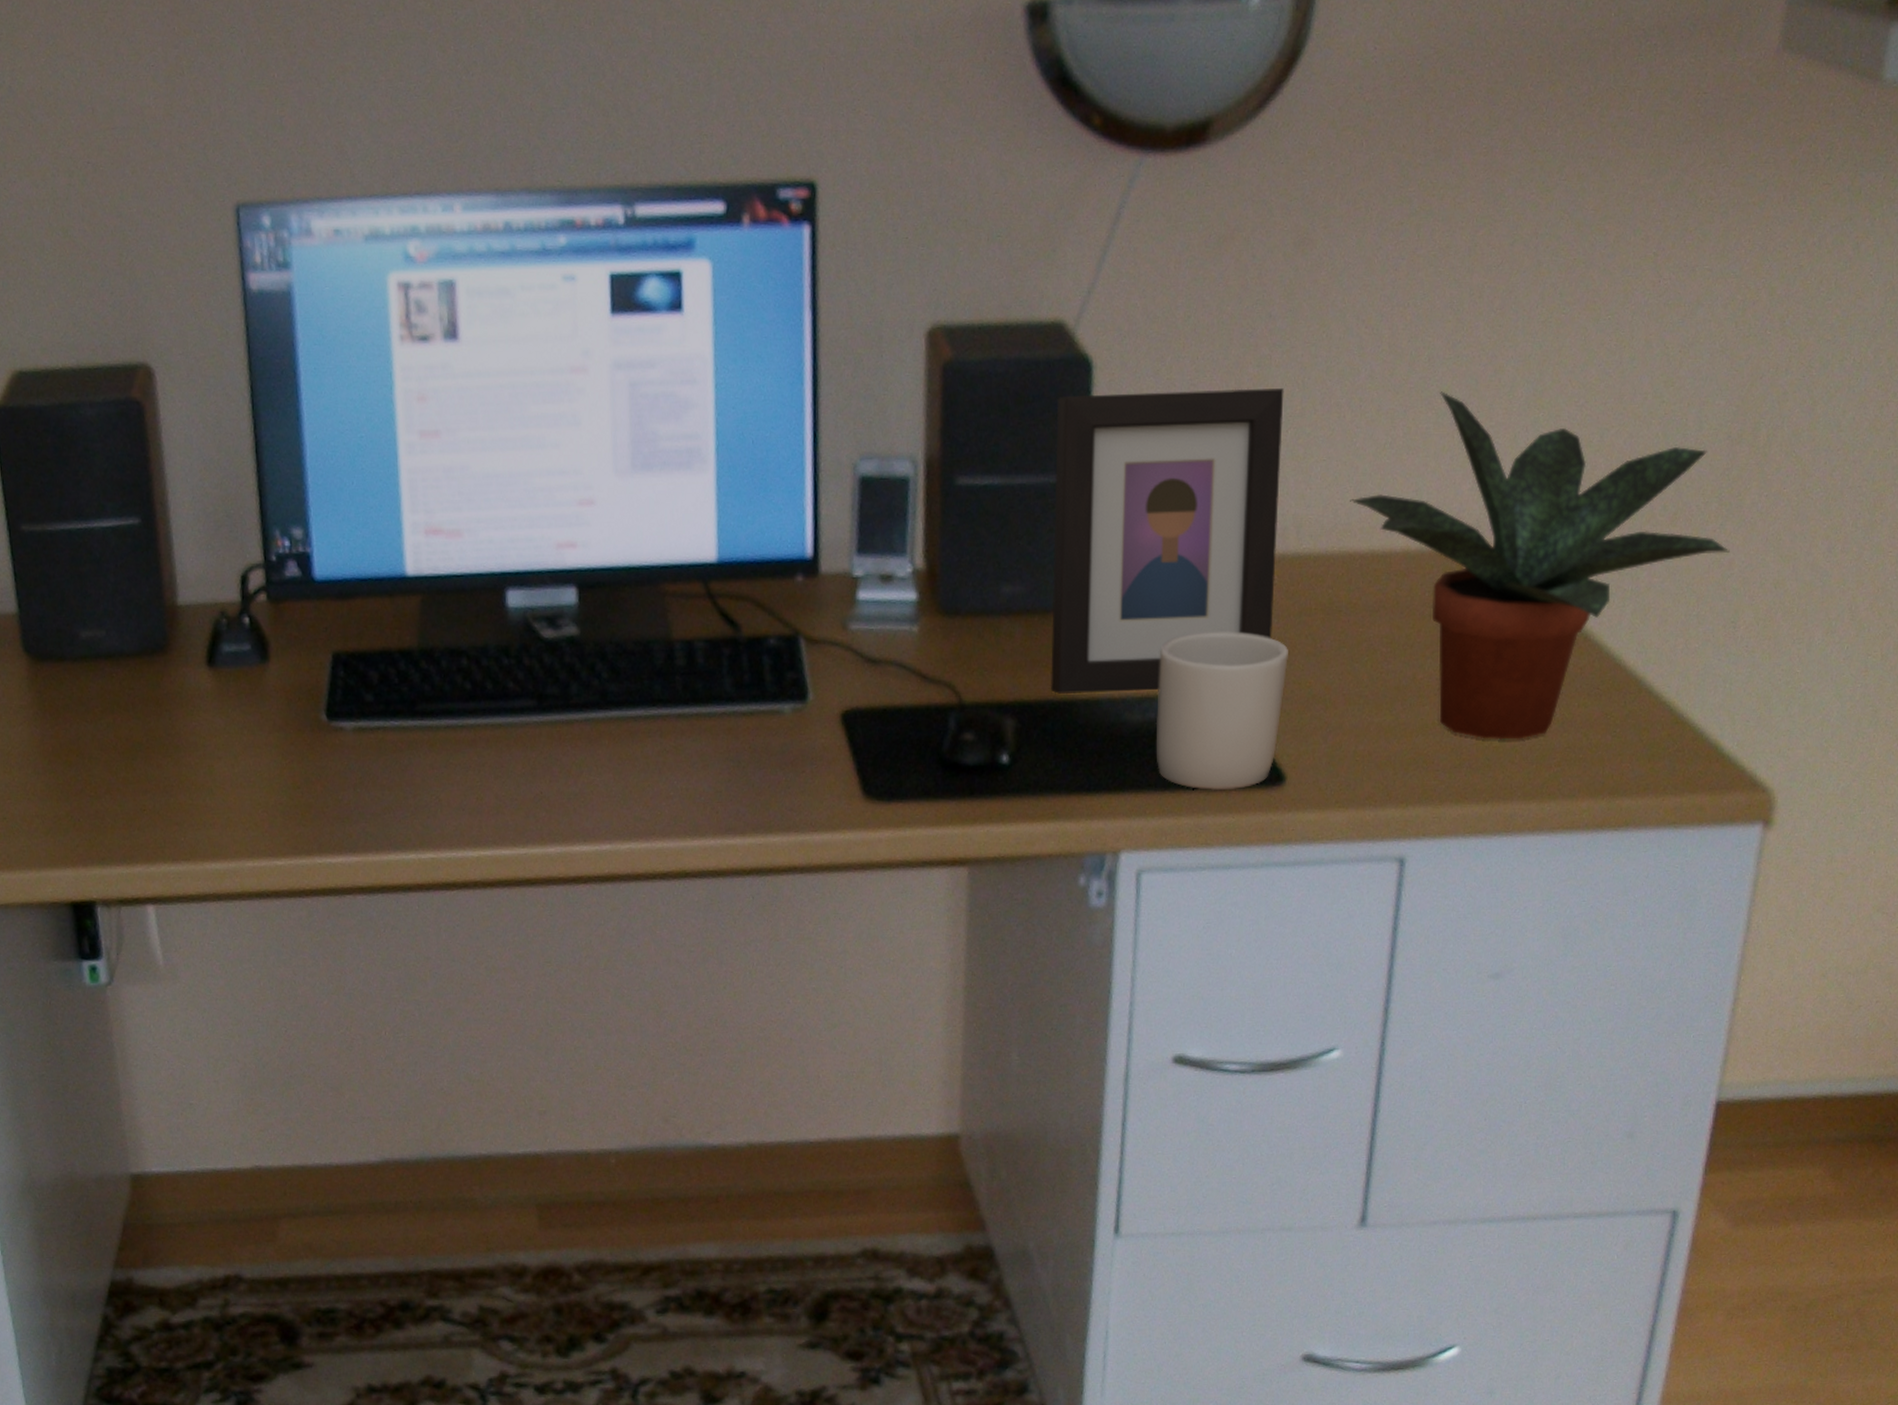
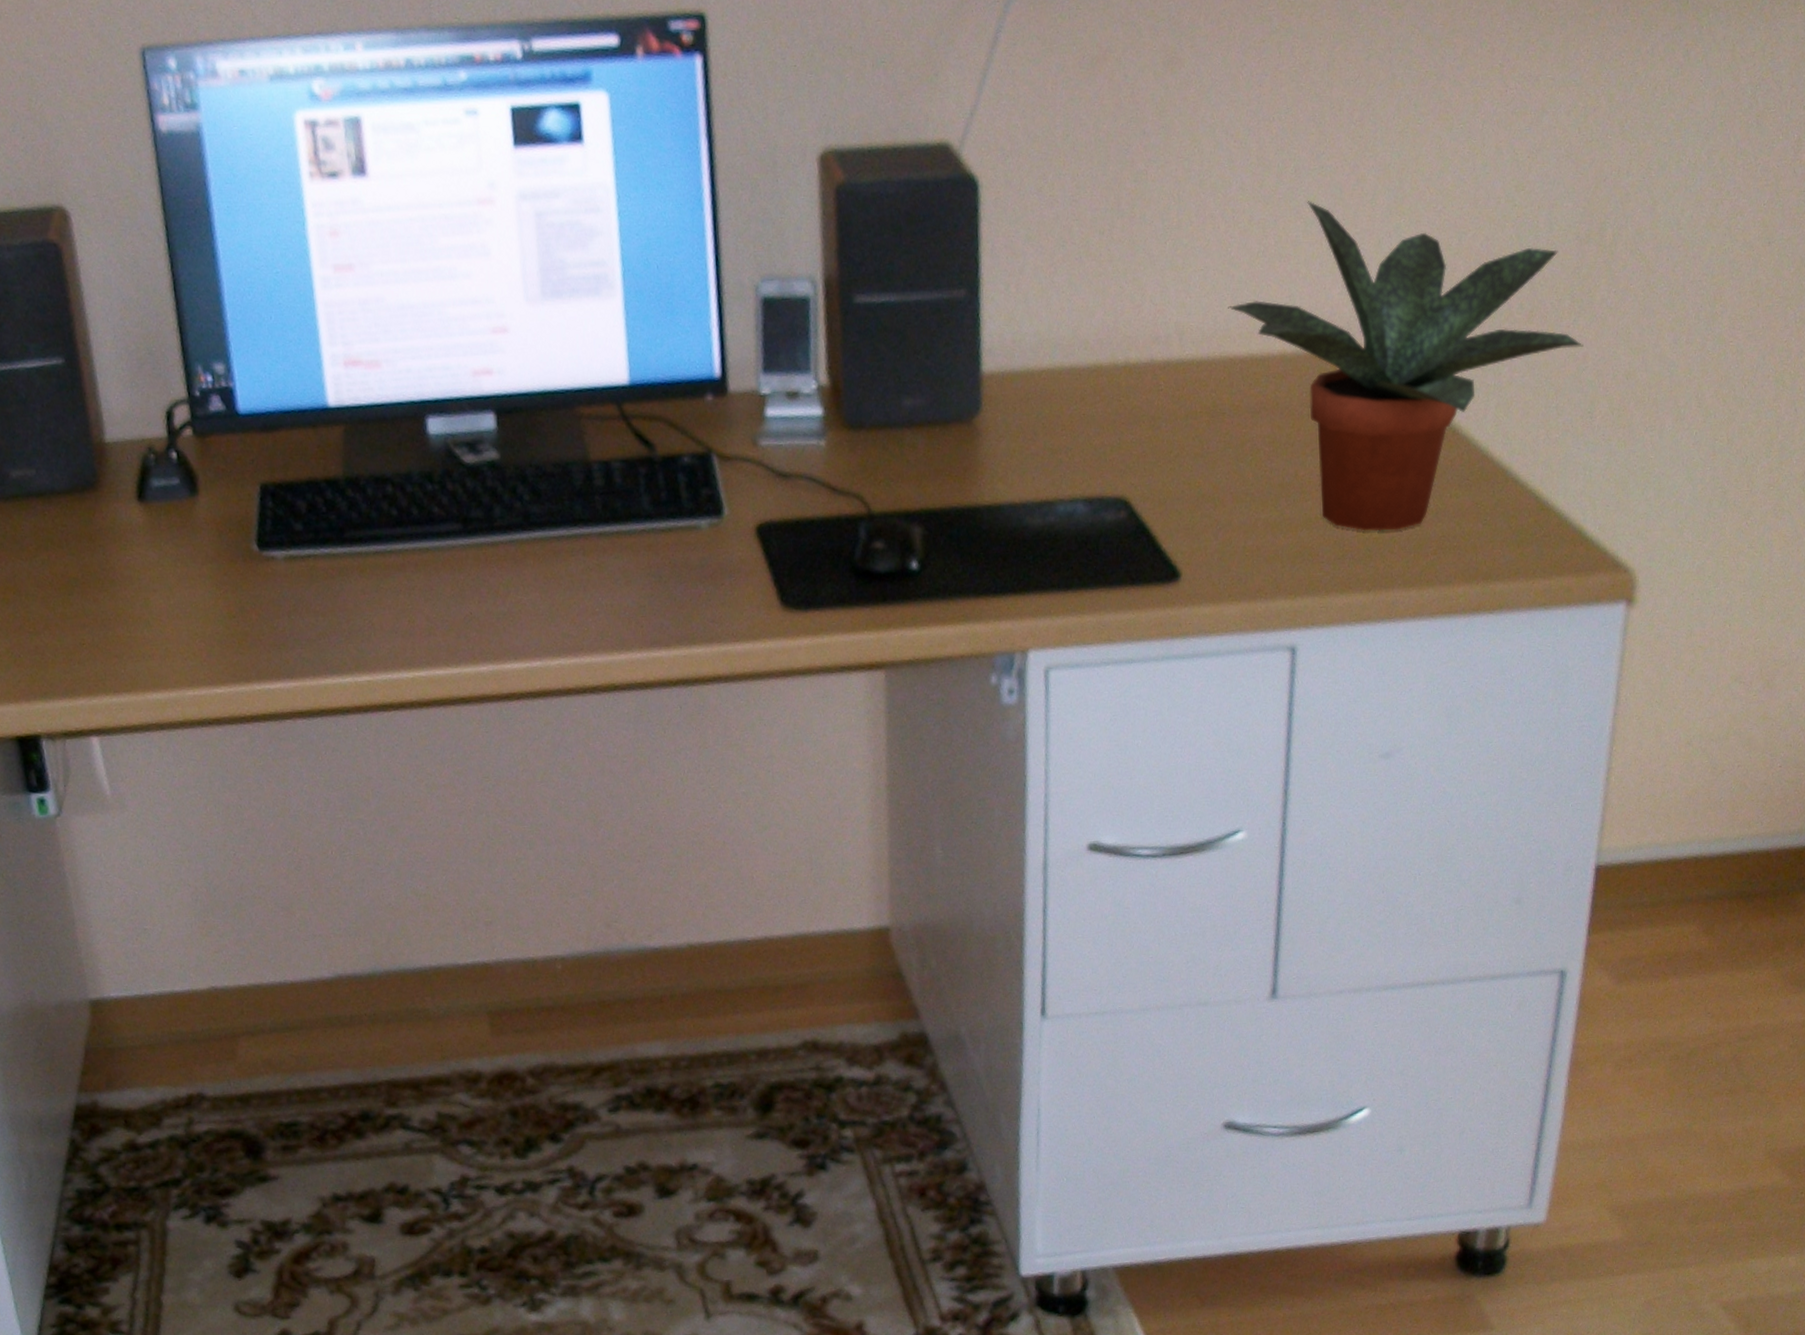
picture frame: present [1050,388,1284,694] -> none [947,202,1162,501]
mug: present [1155,631,1288,791] -> none [1055,436,1178,589]

